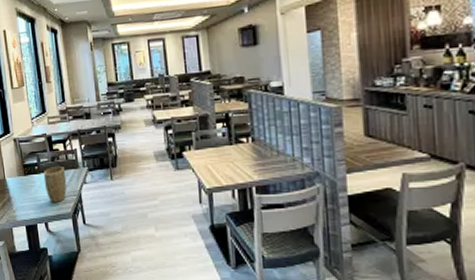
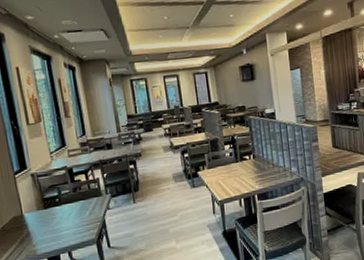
plant pot: present [43,166,67,202] -> none [65,195,90,231]

